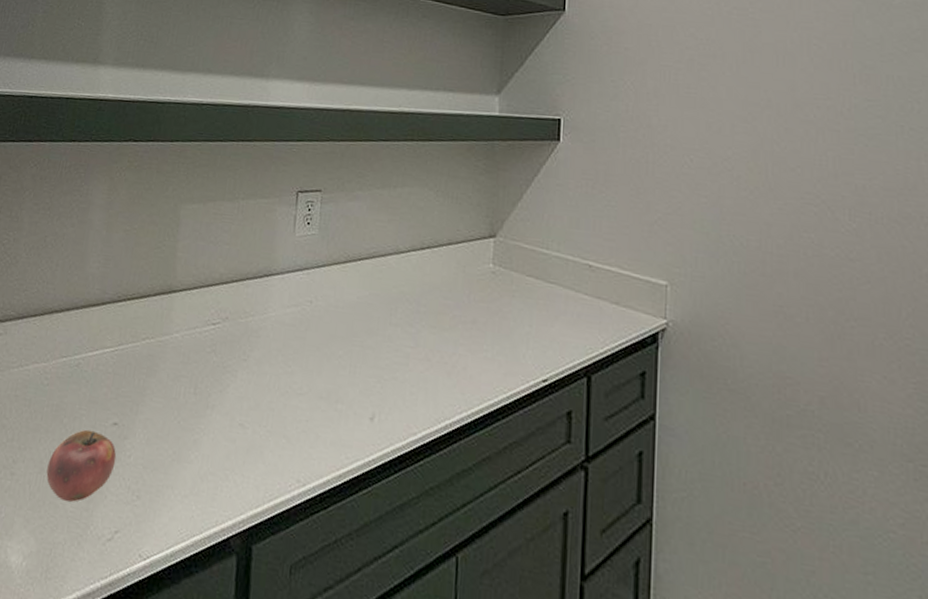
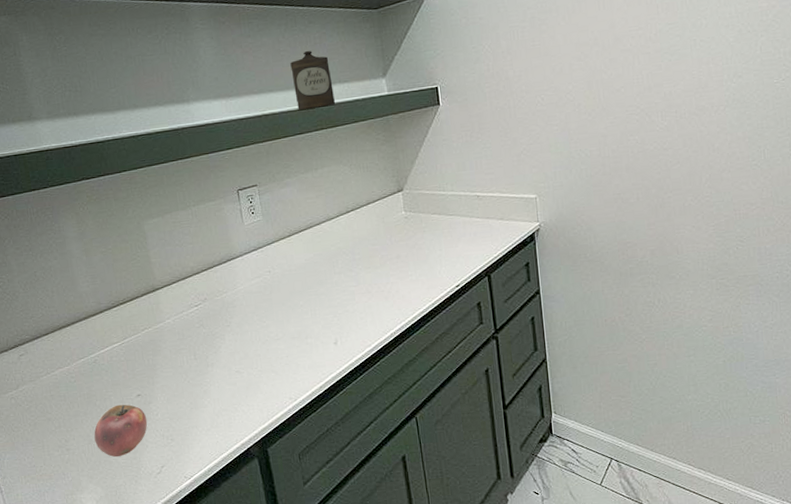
canister: none [389,46,437,116] -> present [290,50,336,111]

